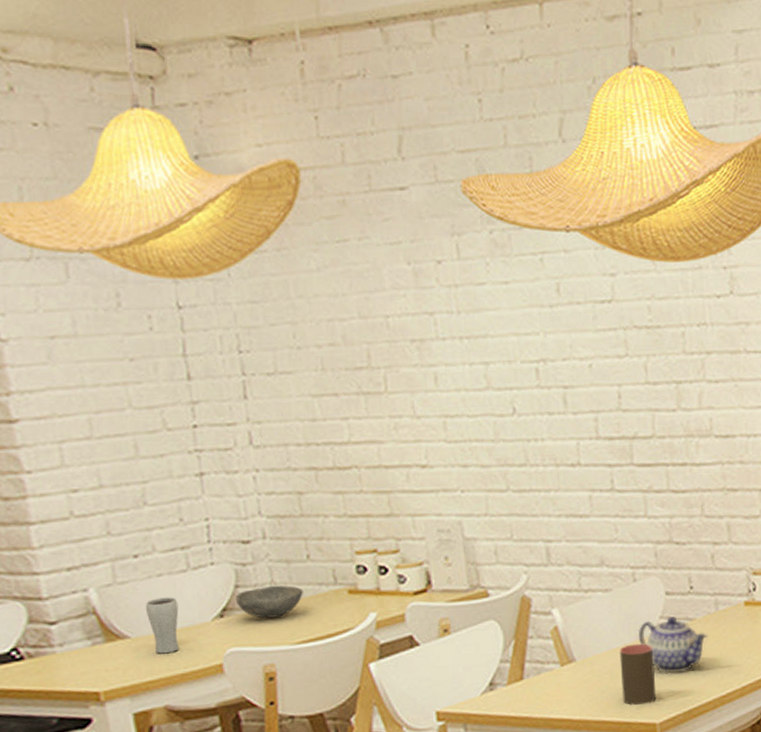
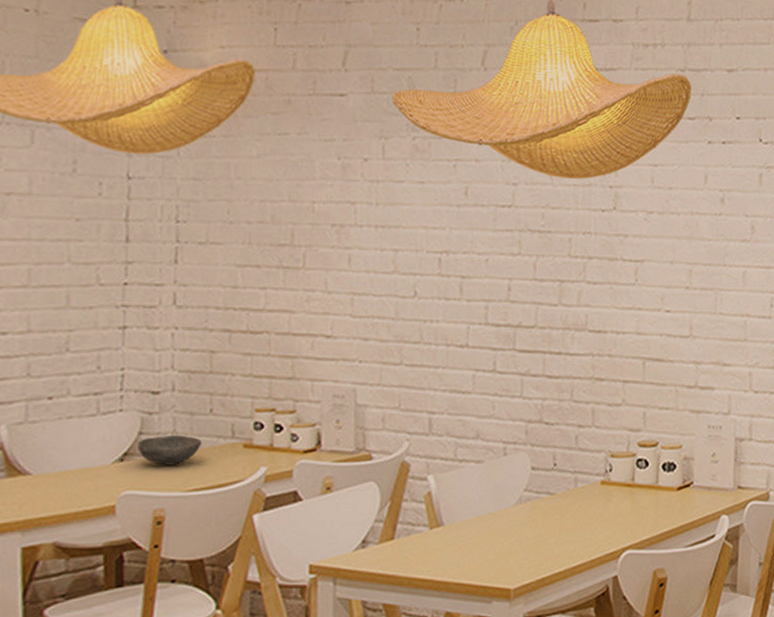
drinking glass: present [146,597,179,654] -> none [51,438,83,492]
cup: present [619,643,657,705] -> none [482,513,516,570]
teapot: present [639,616,708,673] -> none [503,490,566,543]

